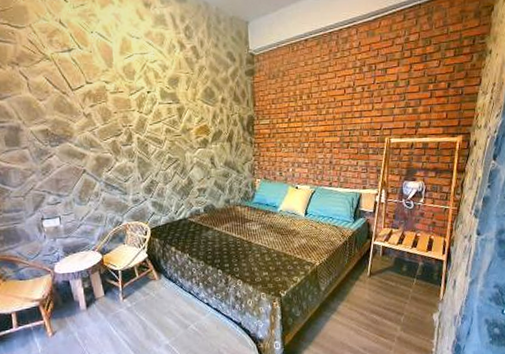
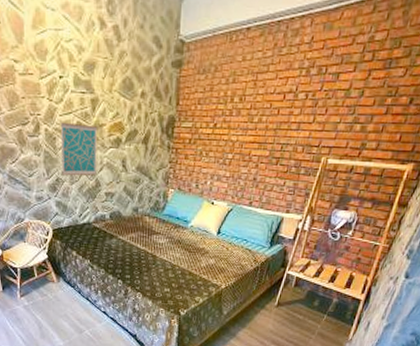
wall art: none [152,130,188,178] -> present [61,122,97,176]

